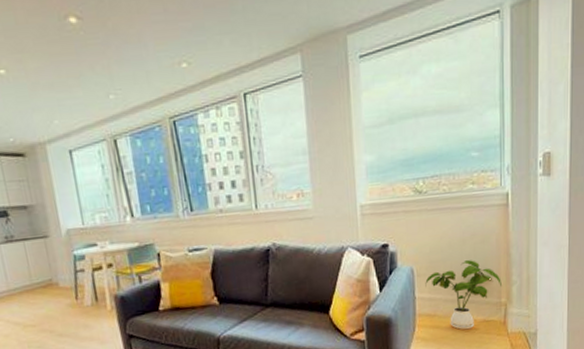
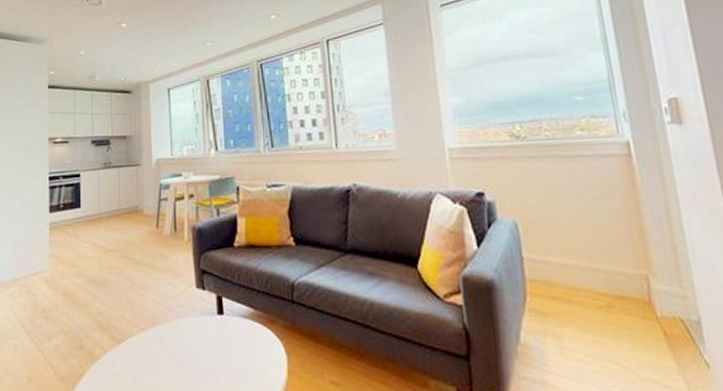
house plant: present [425,260,501,330] -> none [534,218,638,307]

